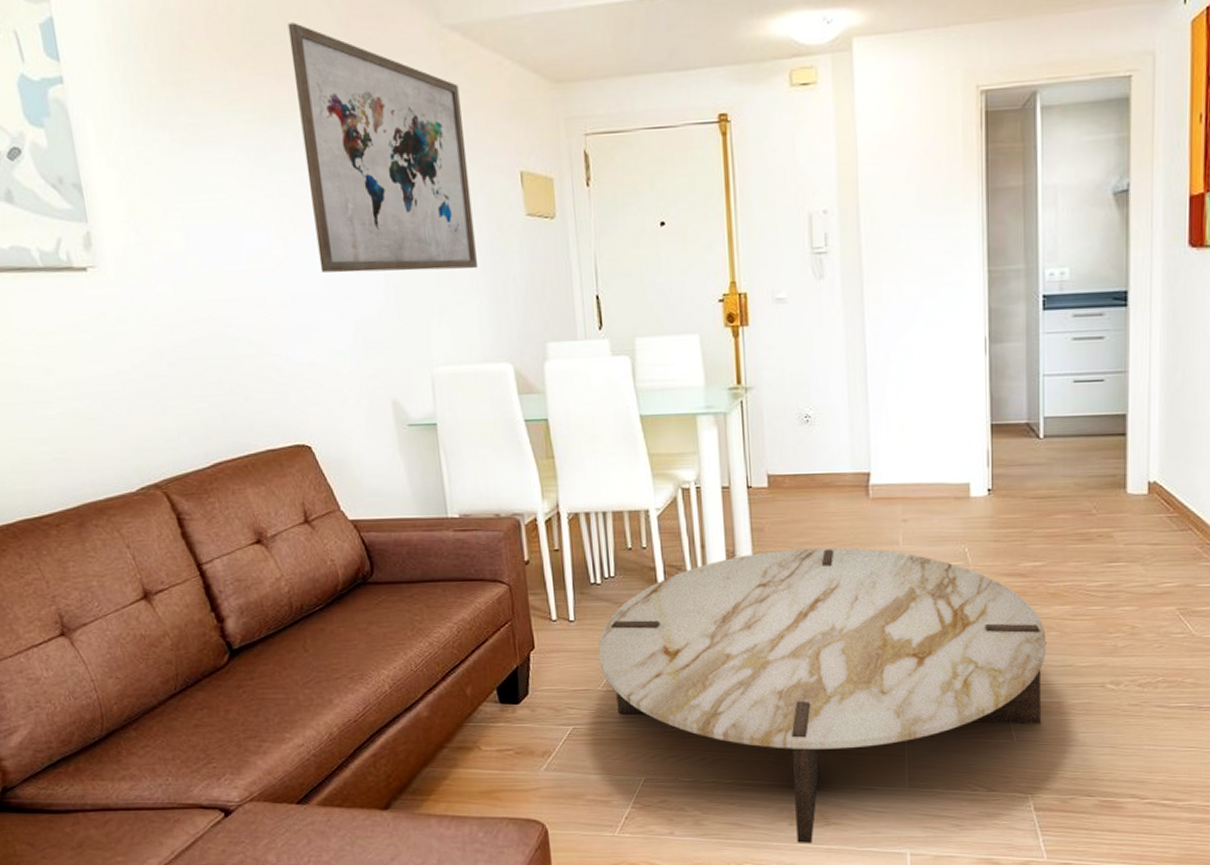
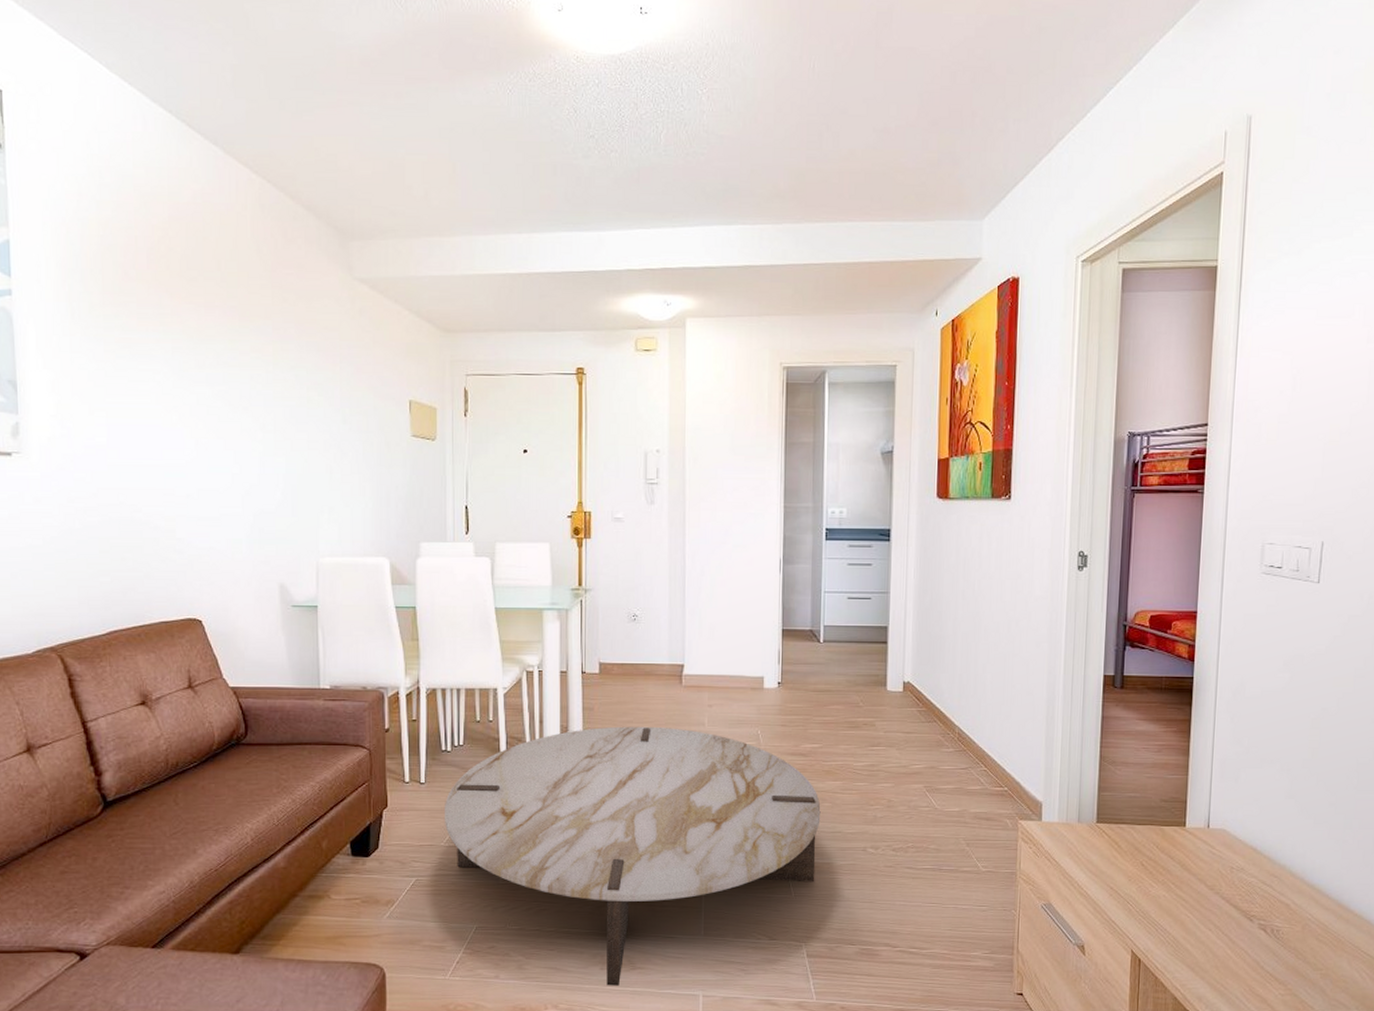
wall art: present [287,22,477,273] -> none [220,264,366,477]

